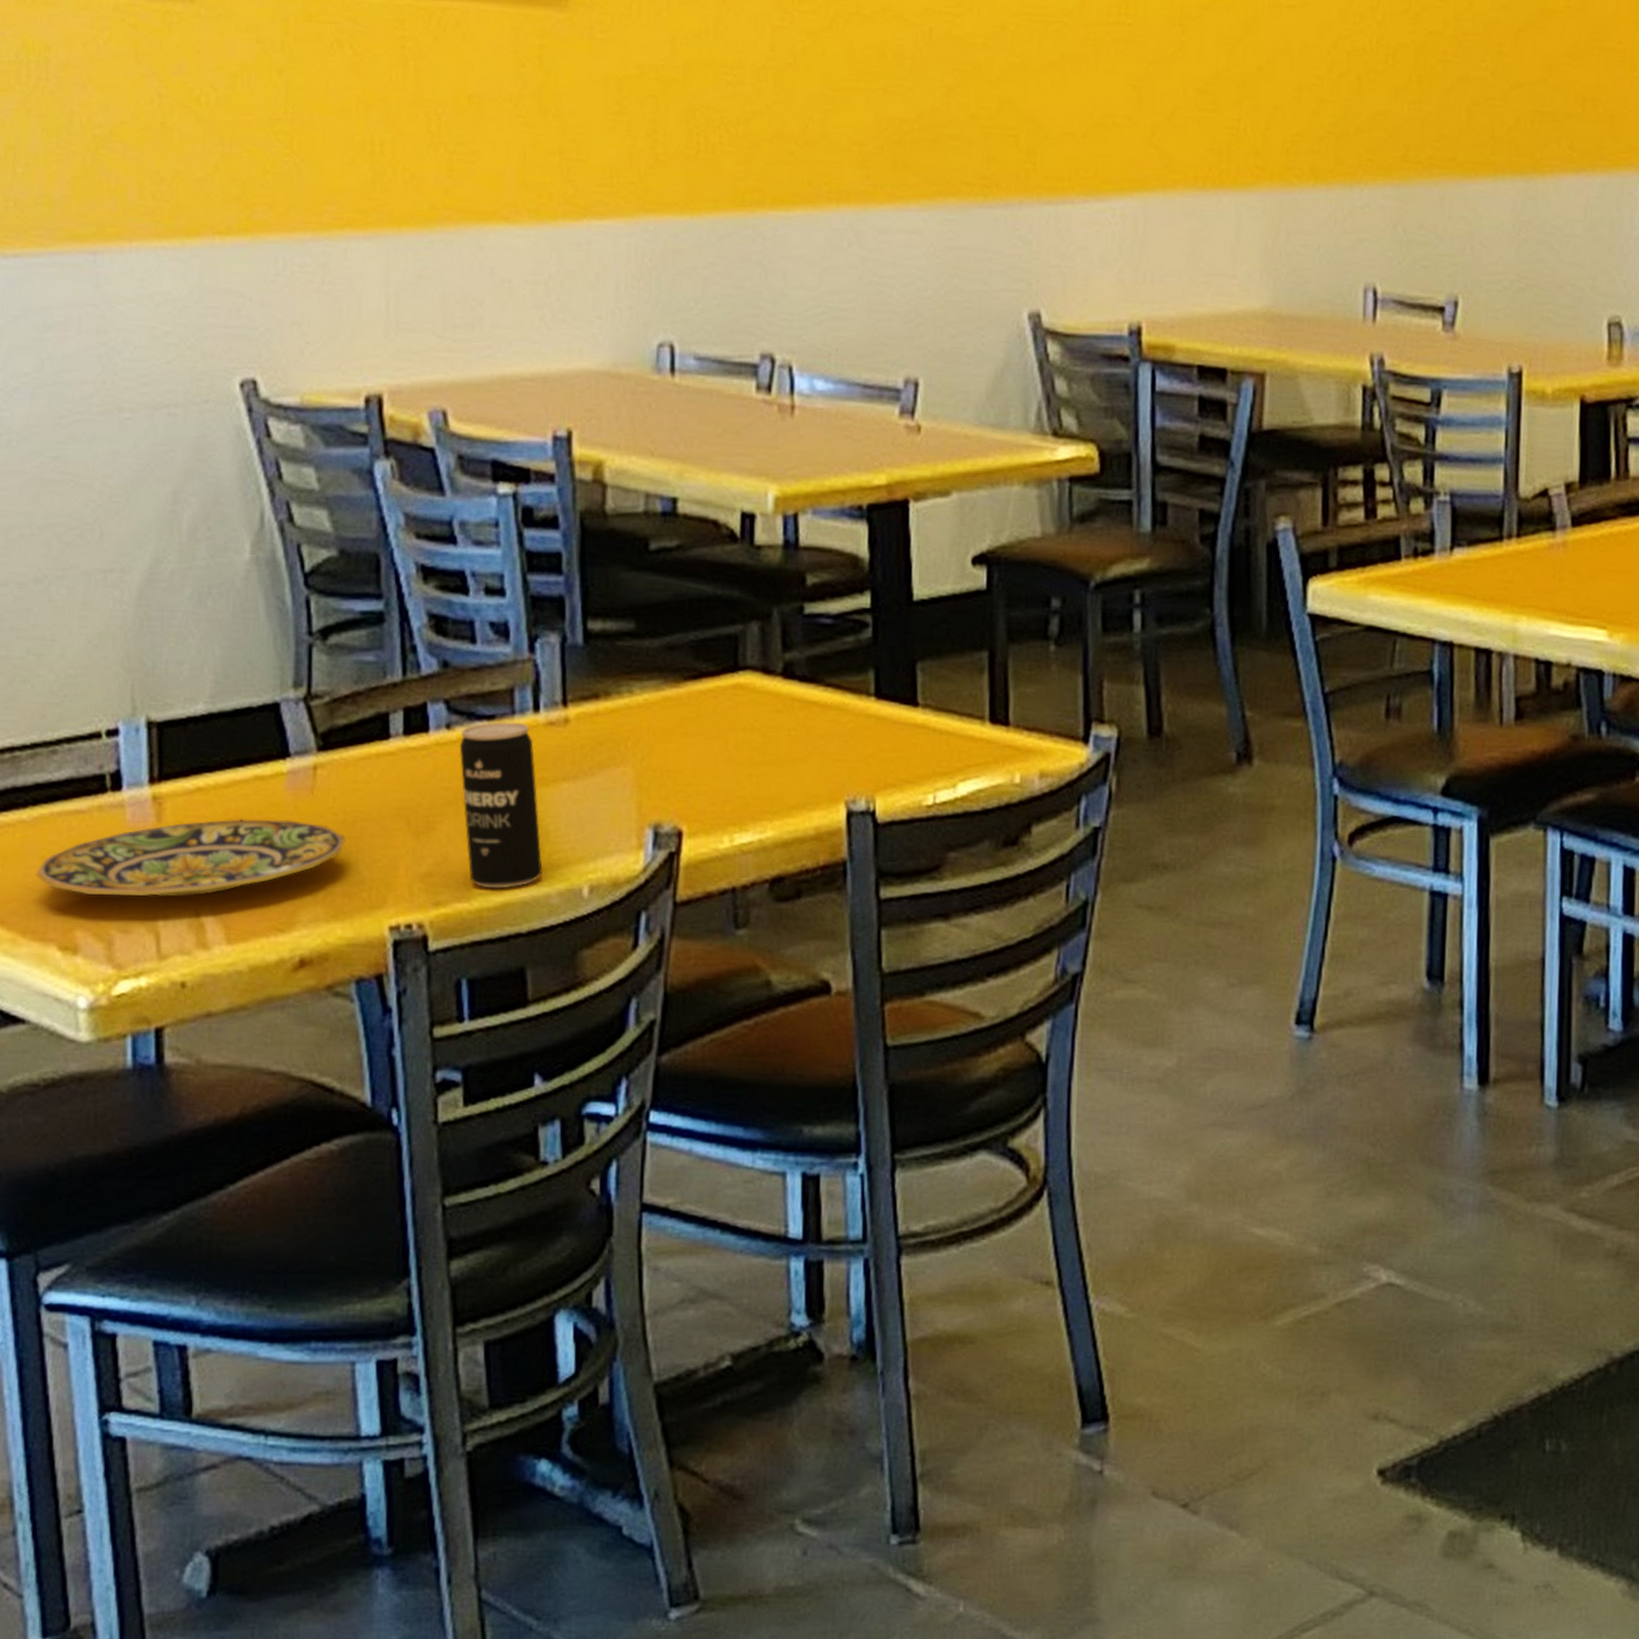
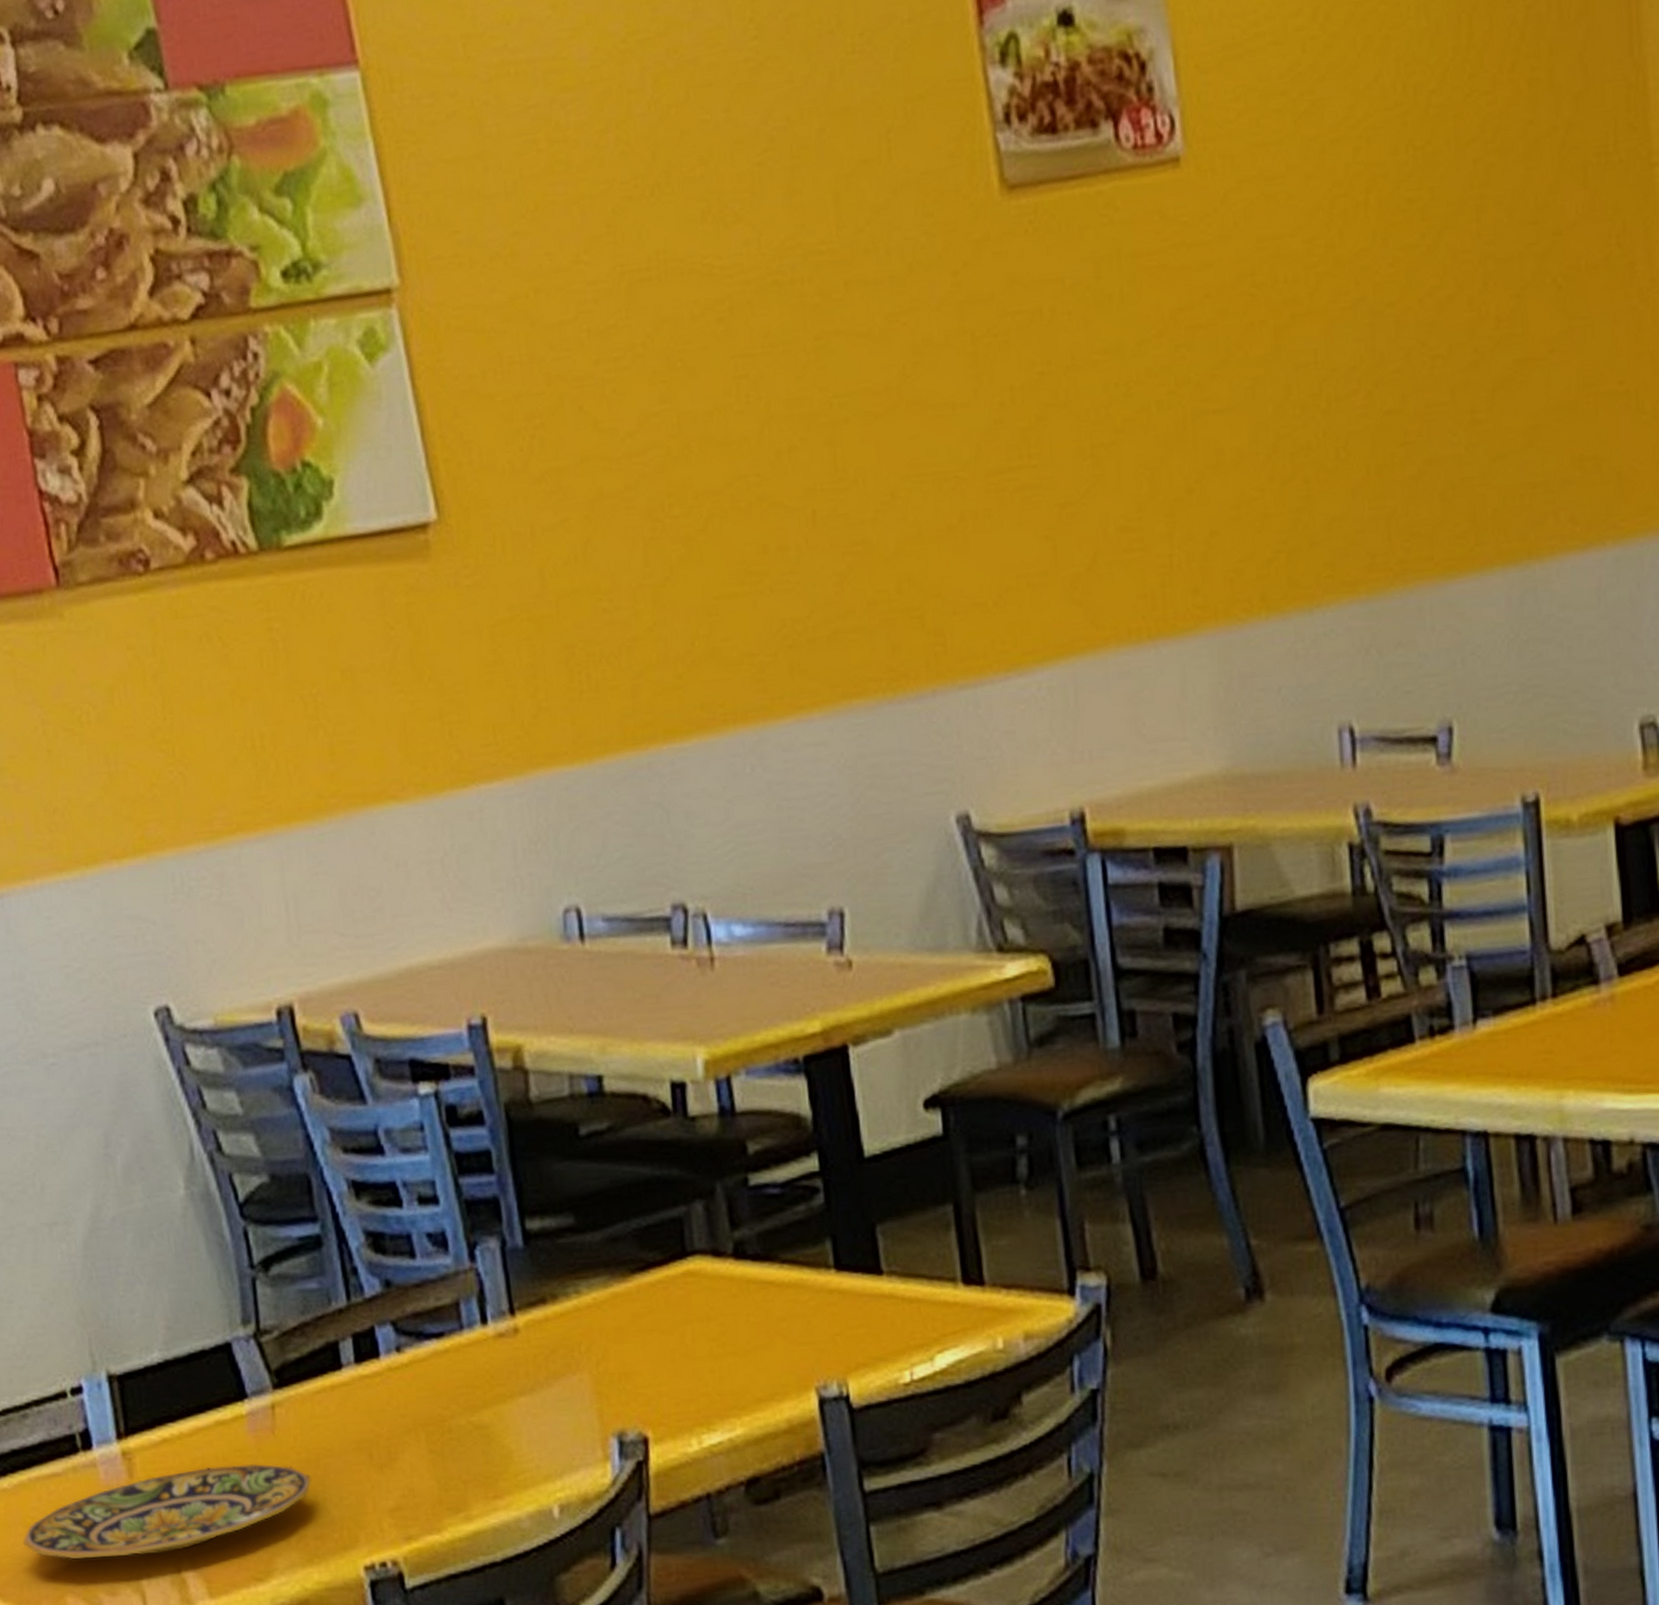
beverage can: present [459,722,543,889] -> none [411,1337,510,1517]

